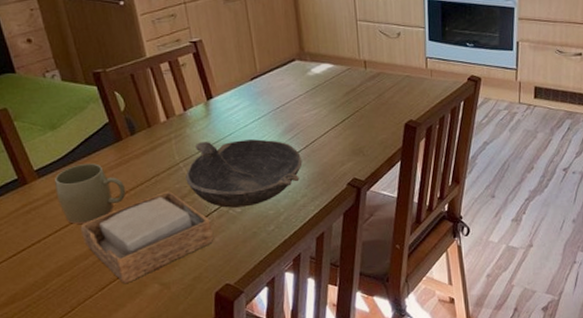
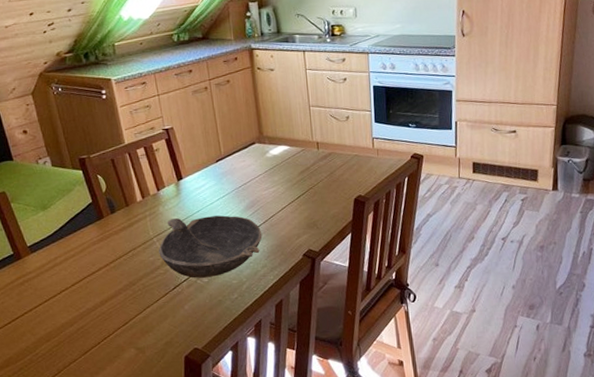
mug: present [55,163,126,224] -> none [45,239,107,294]
napkin holder: present [80,191,213,283] -> none [66,263,183,348]

